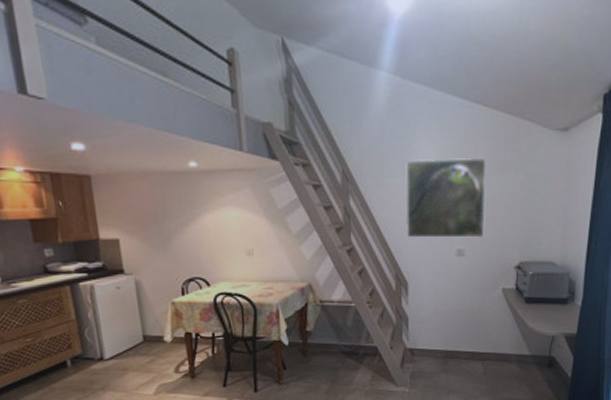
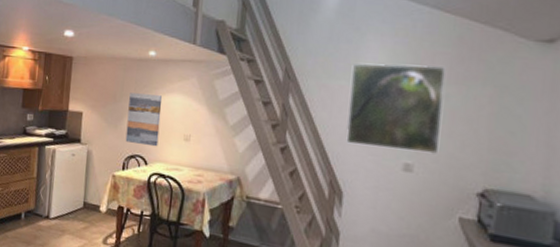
wall art: none [174,211,218,266] -> present [125,93,163,147]

